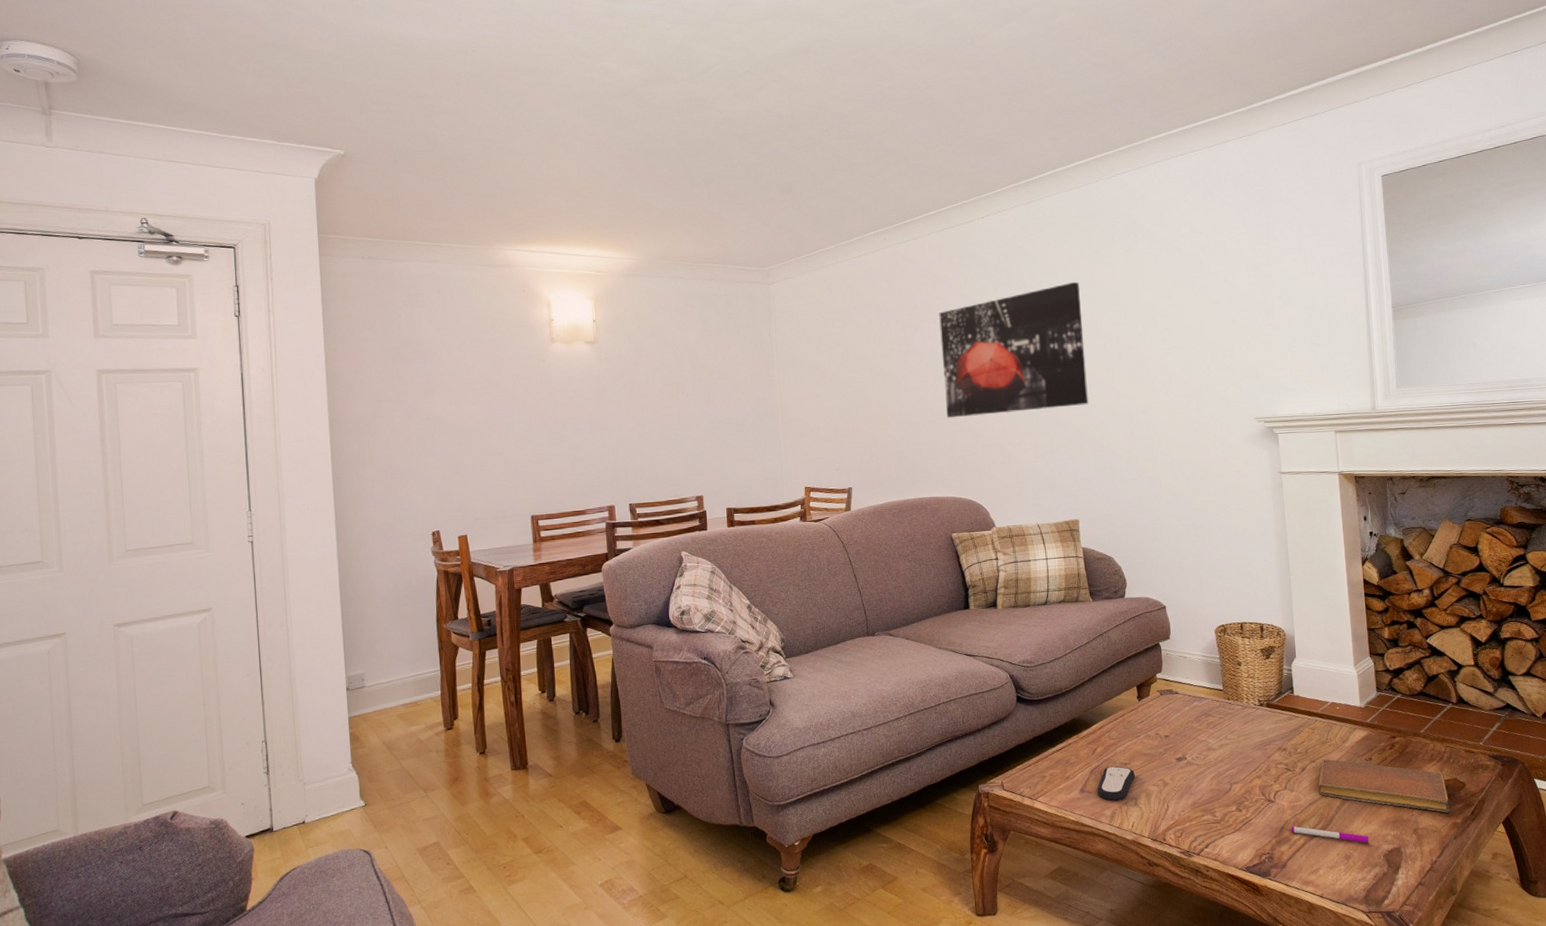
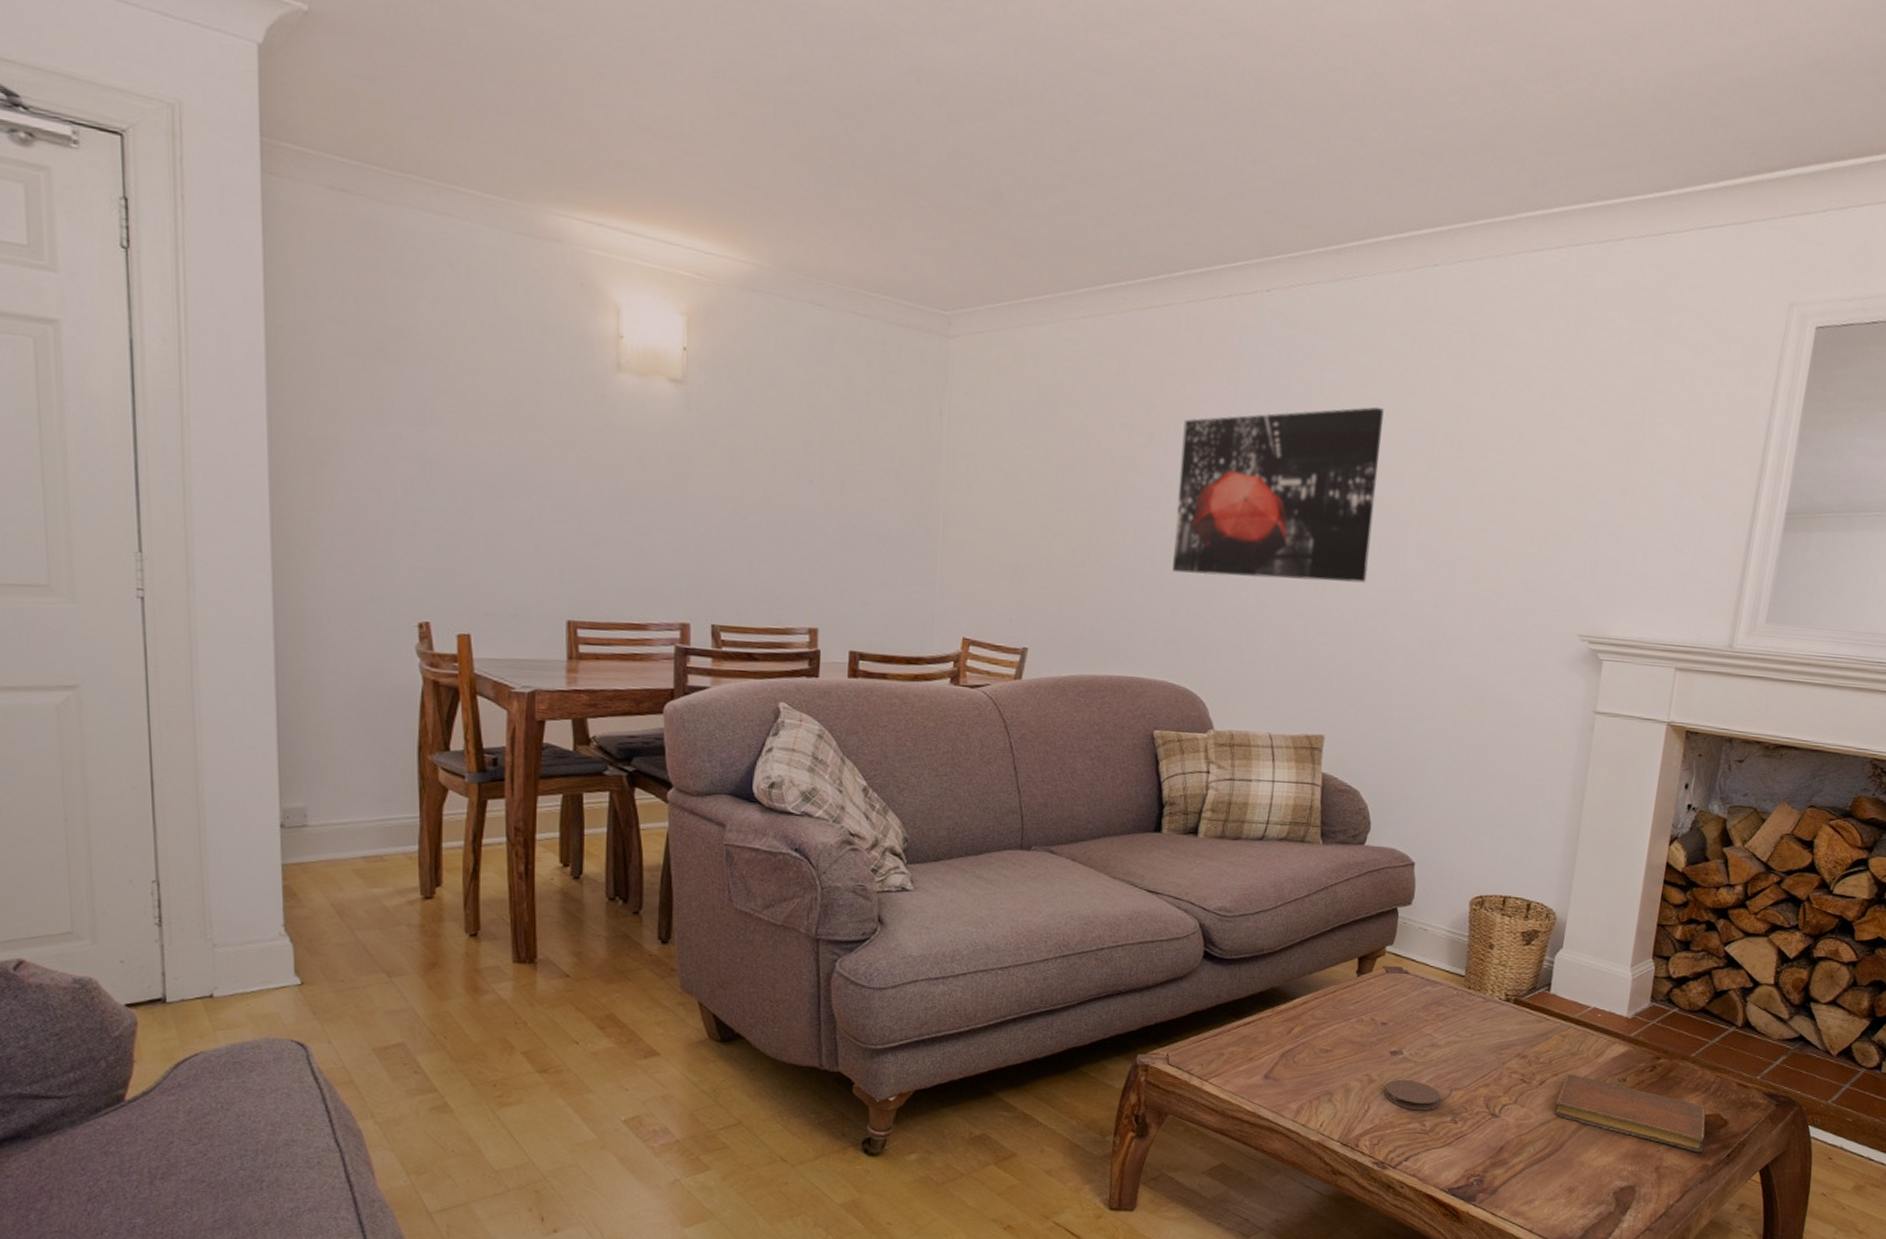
remote control: present [1097,765,1135,801] -> none [1285,1051,1336,1093]
coaster: none [1177,779,1224,805] -> present [1384,1079,1441,1111]
pen: present [1291,826,1370,844] -> none [1511,1147,1601,1177]

